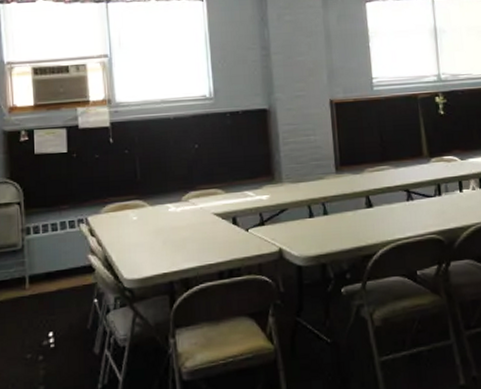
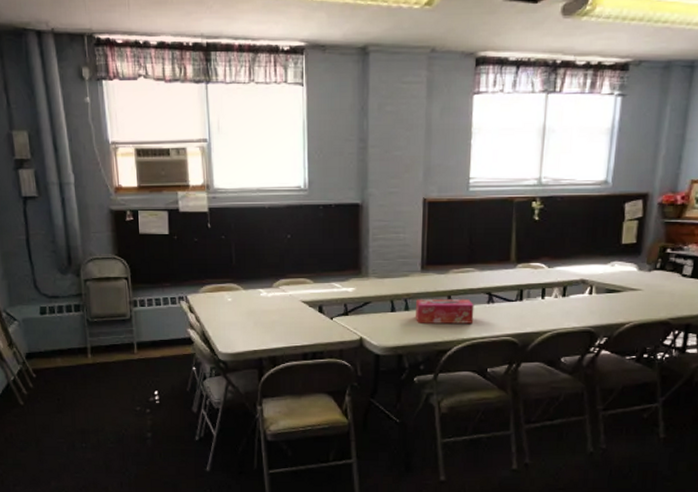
tissue box: none [334,198,396,228] -> present [416,299,474,324]

